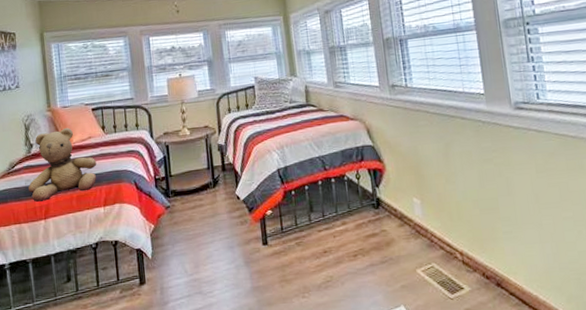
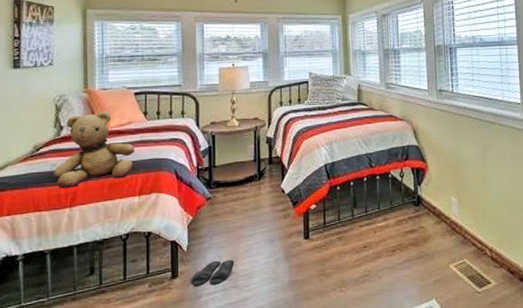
slippers: none [158,266,197,293] -> present [191,259,234,287]

